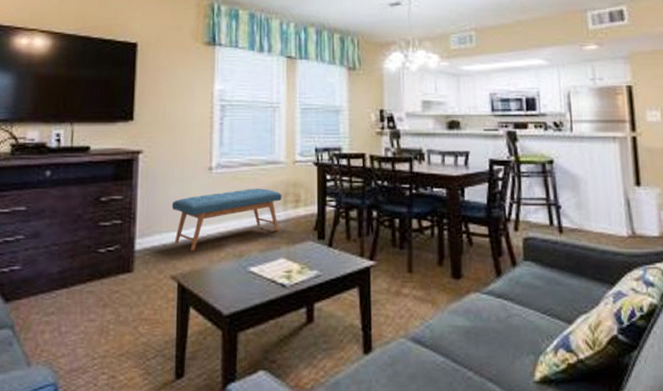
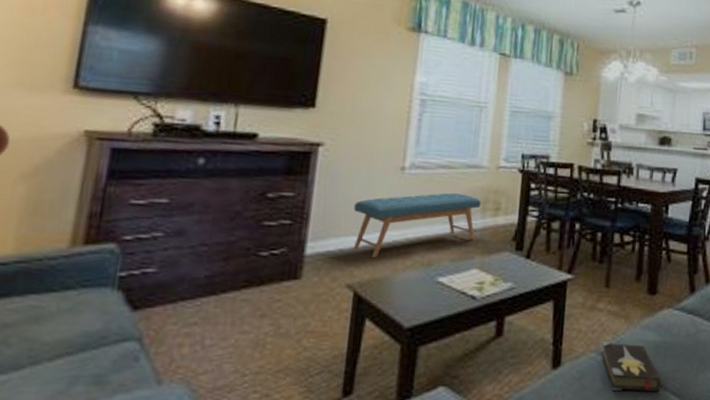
hardback book: none [411,327,476,379] -> present [601,342,661,392]

